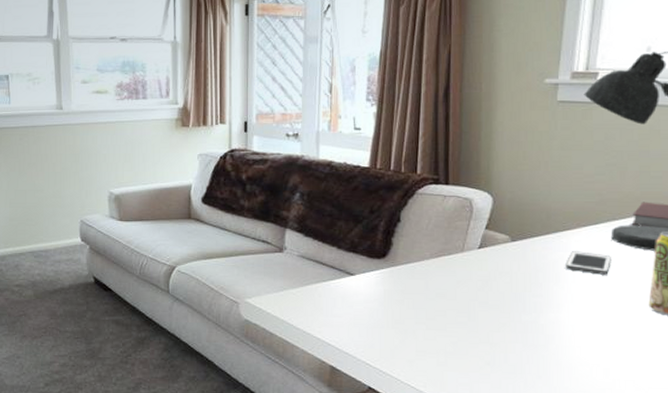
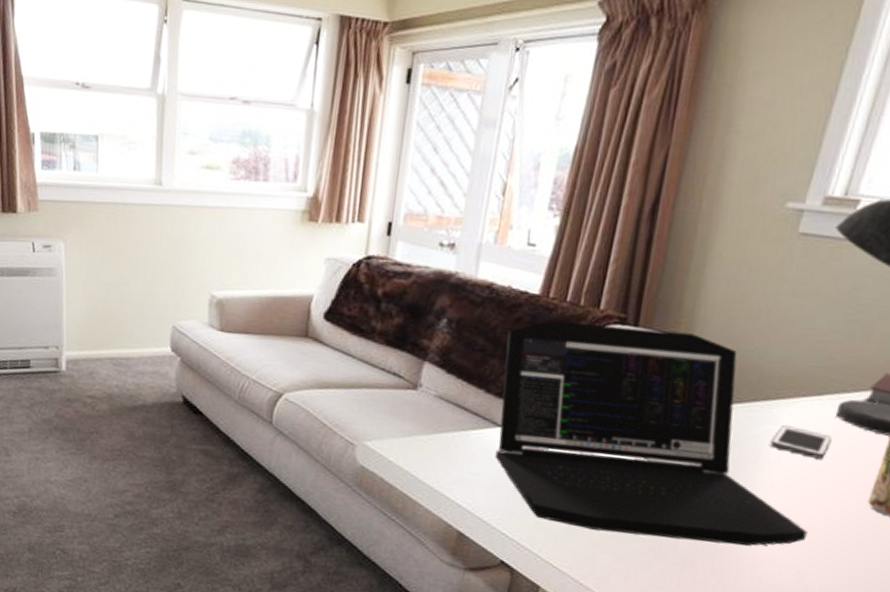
laptop: none [348,186,607,353] -> present [495,321,808,546]

